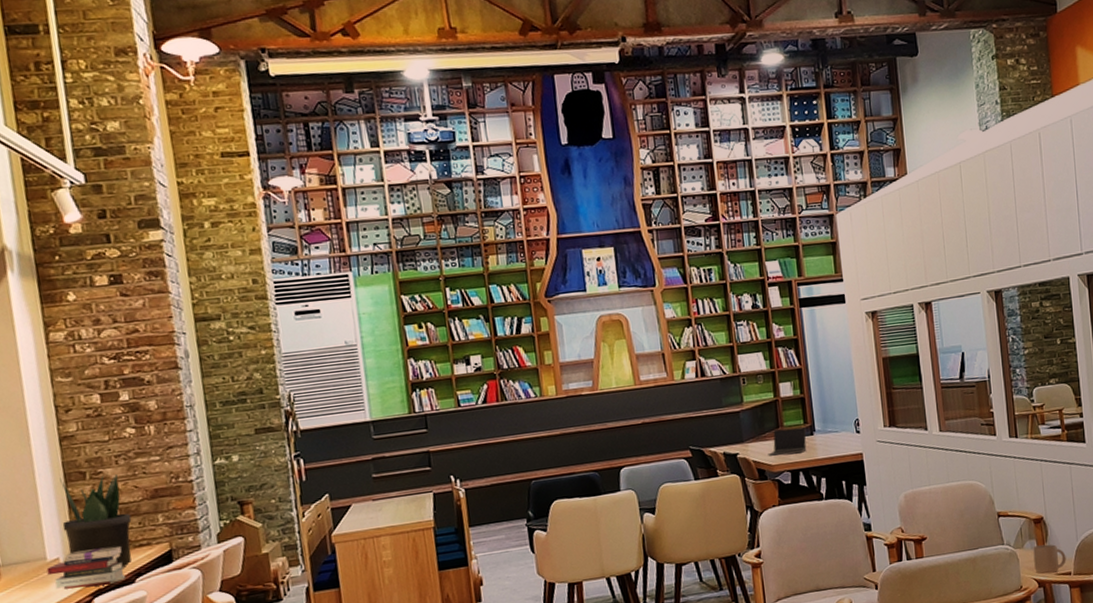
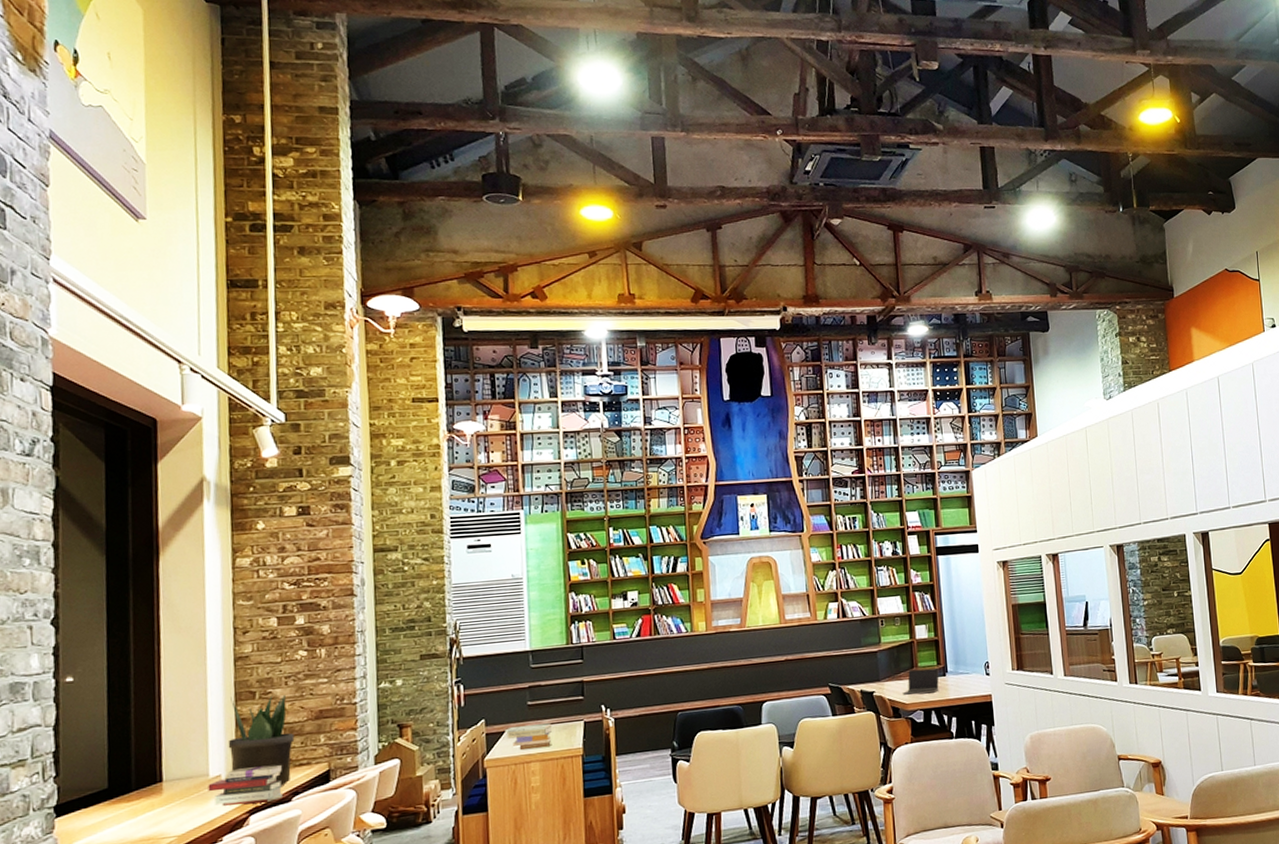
books: none [351,496,401,525] -> present [505,723,552,751]
mug: present [1033,544,1067,574] -> none [1151,788,1183,817]

